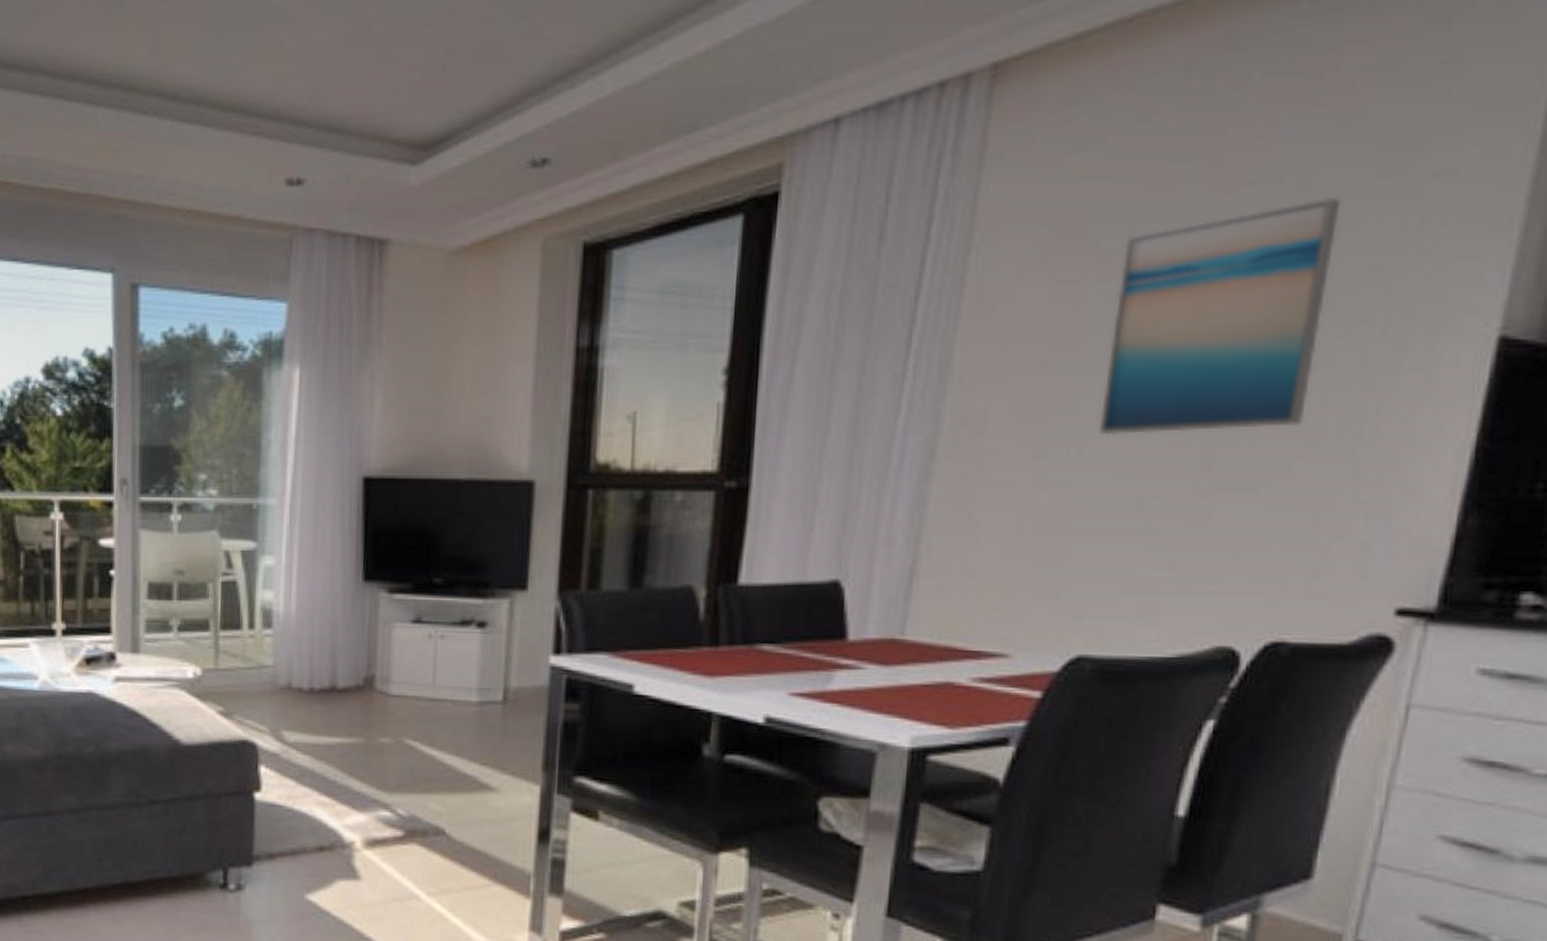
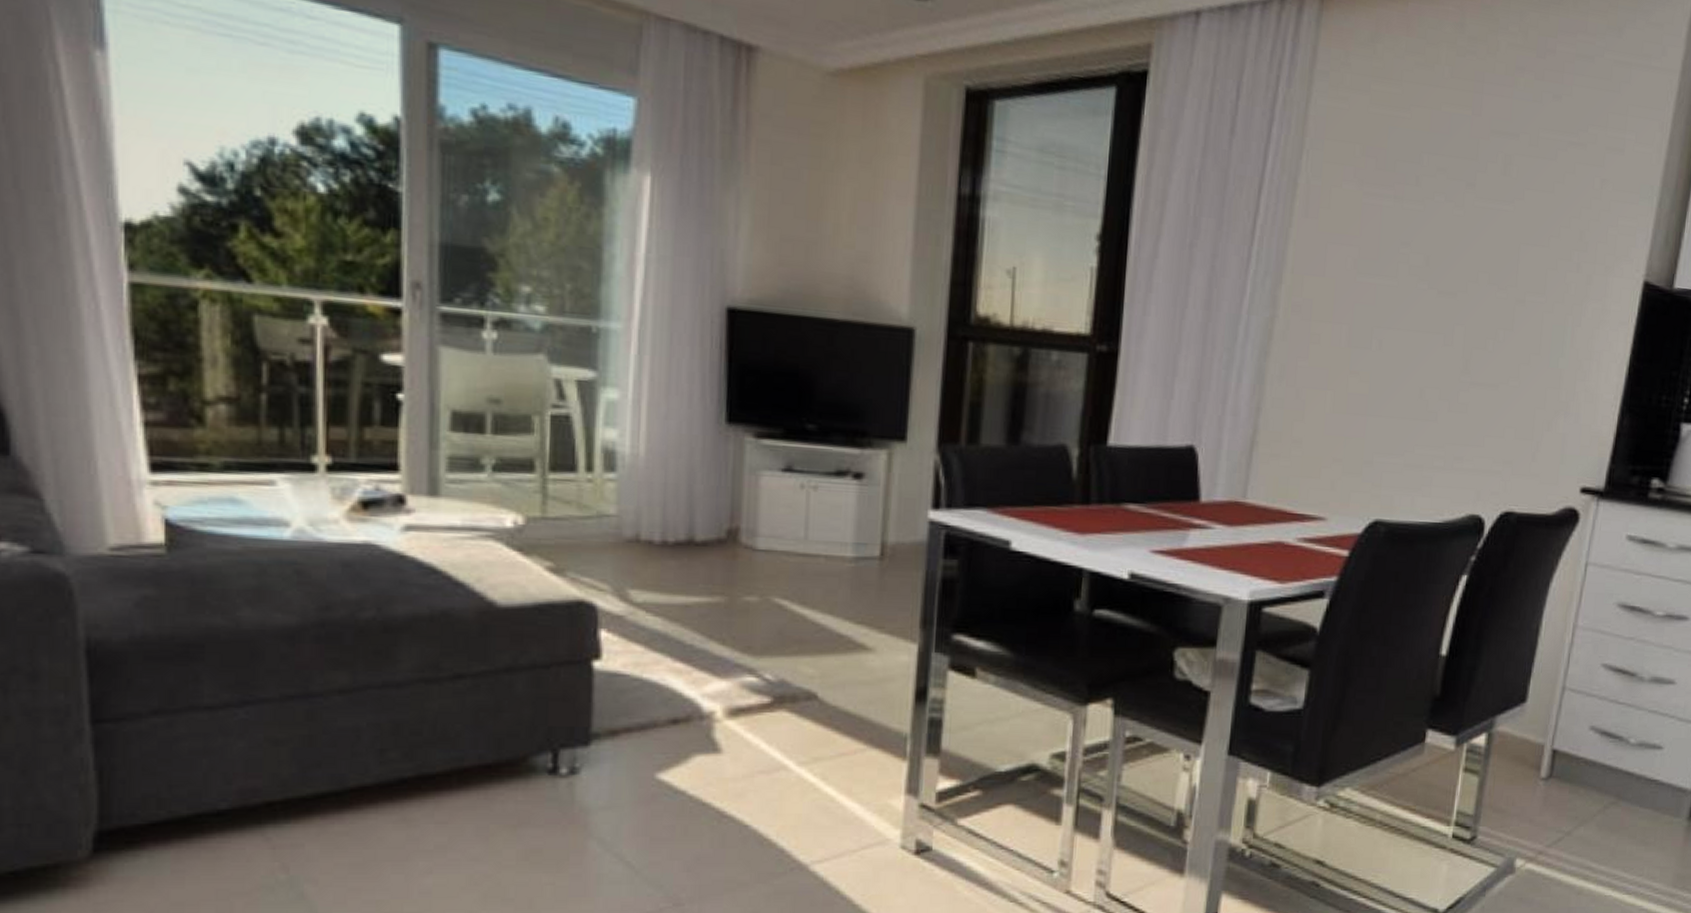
wall art: present [1099,196,1341,436] -> none [1393,154,1555,337]

